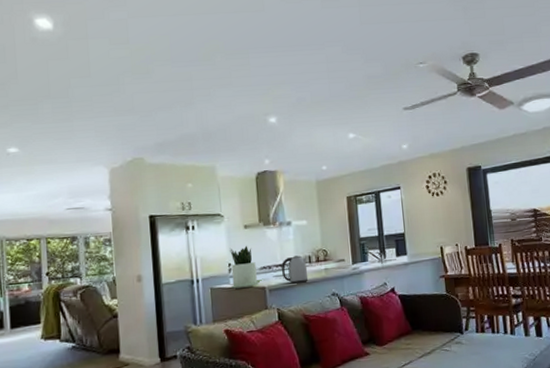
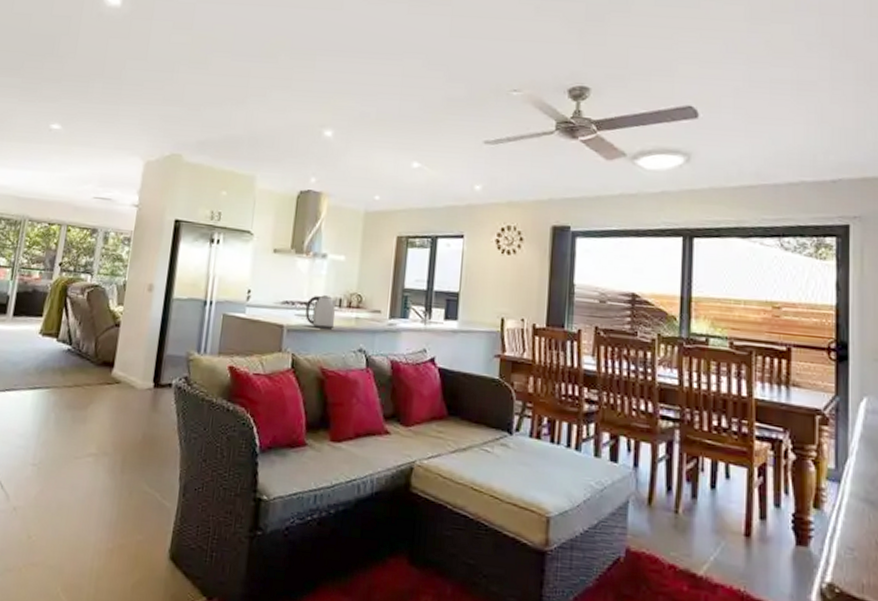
planter: present [230,245,260,290] -> none [245,272,278,323]

